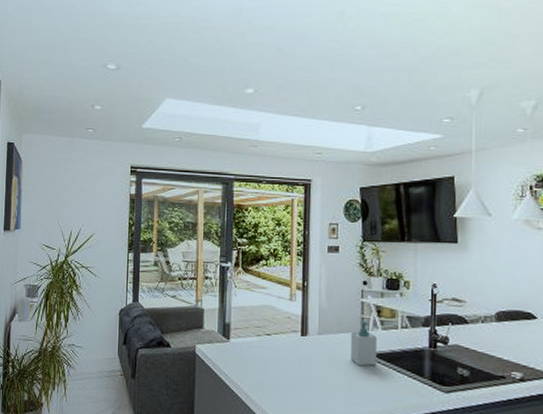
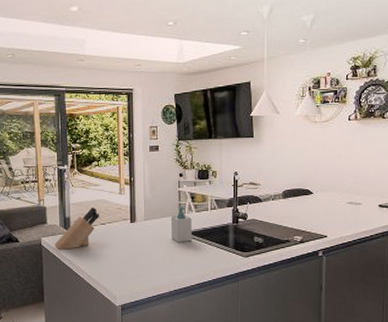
knife block: none [210,312,264,362] -> present [54,206,99,251]

